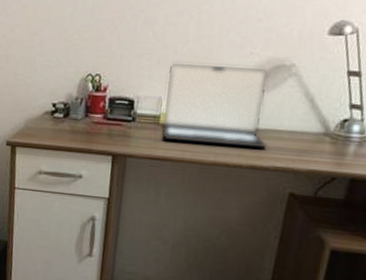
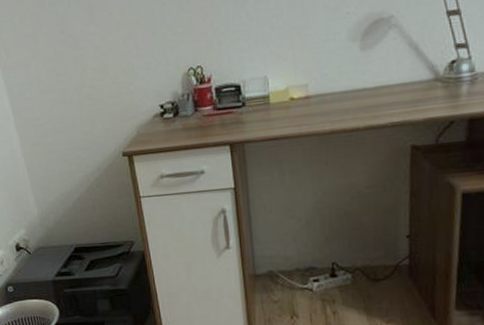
laptop: present [161,62,269,150] -> none [268,25,381,119]

